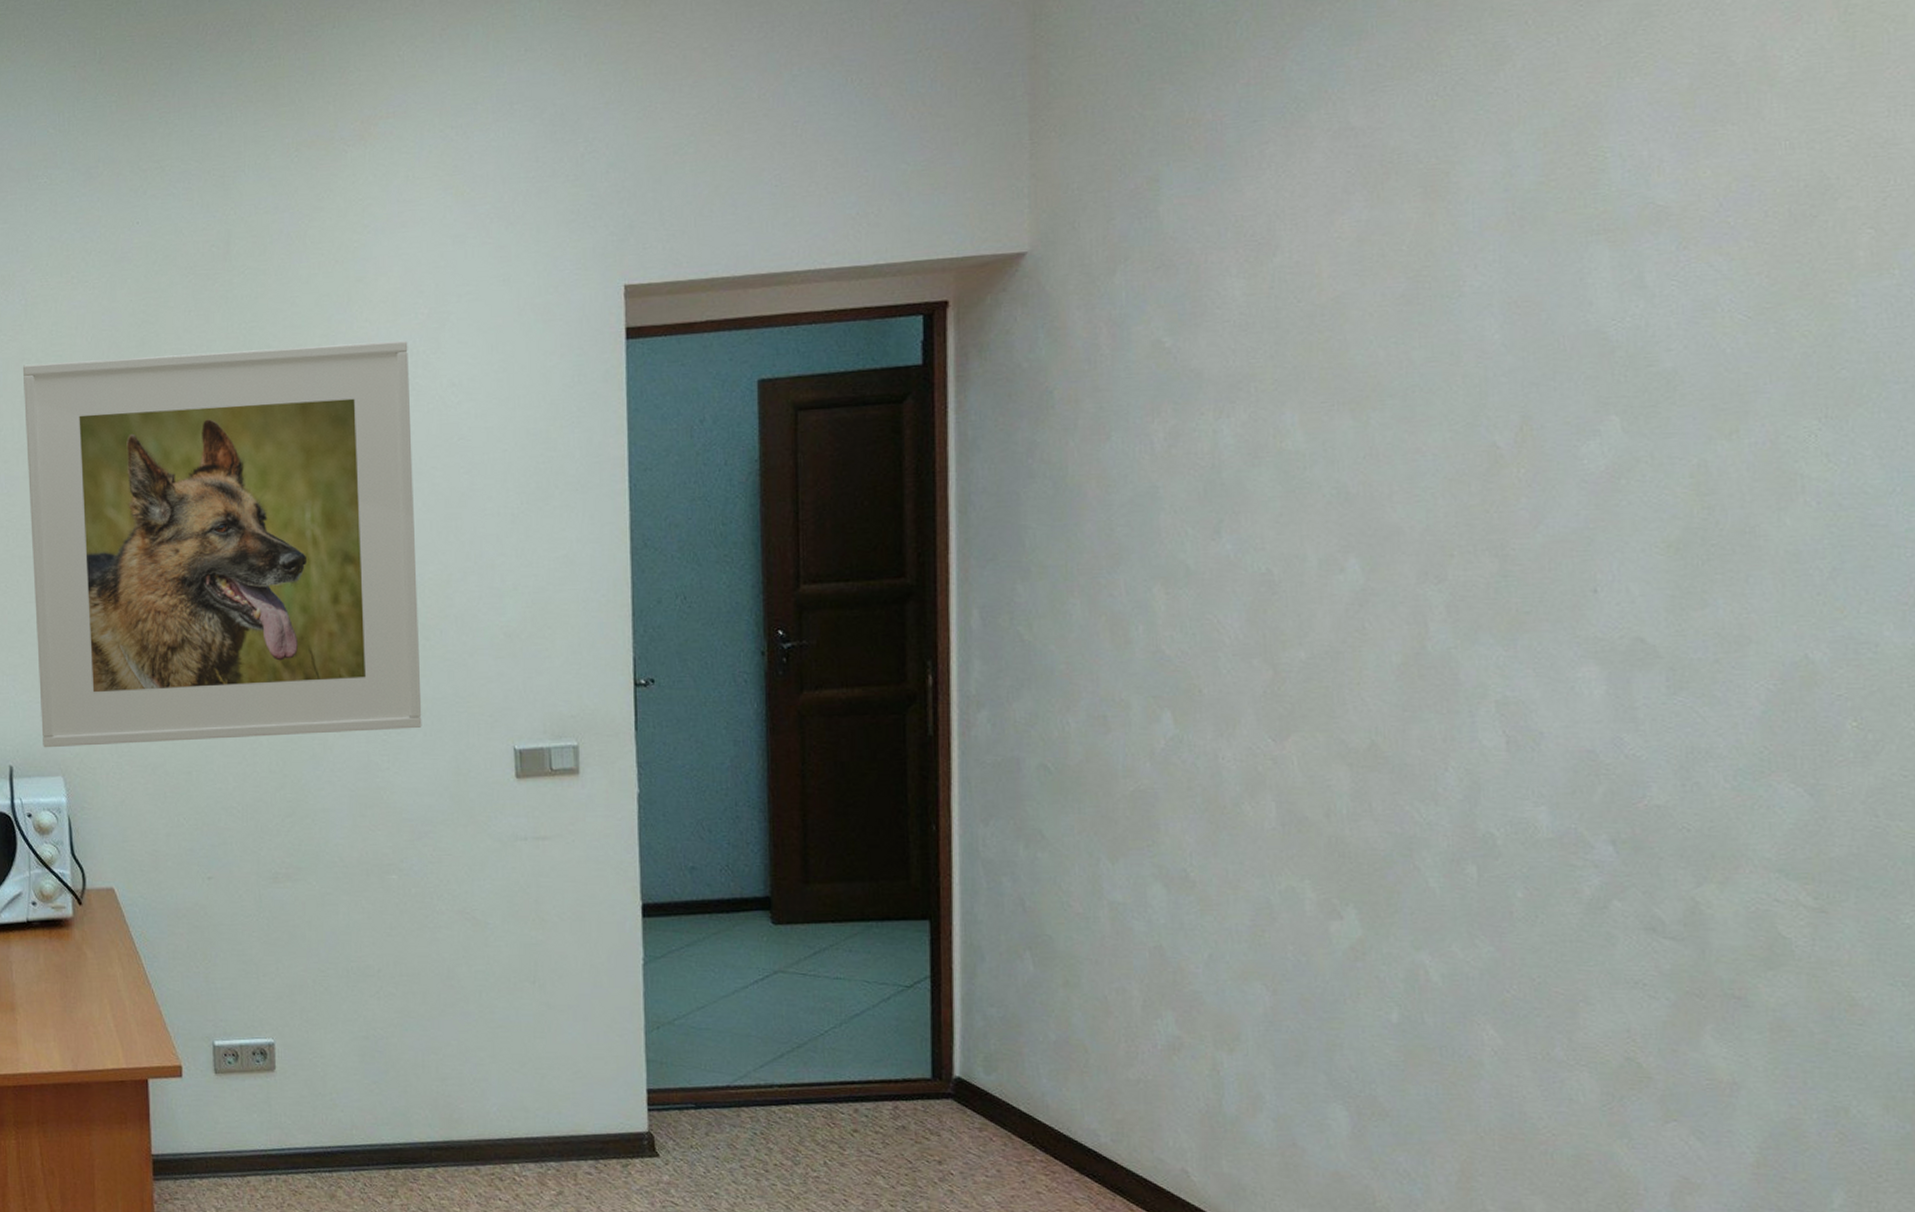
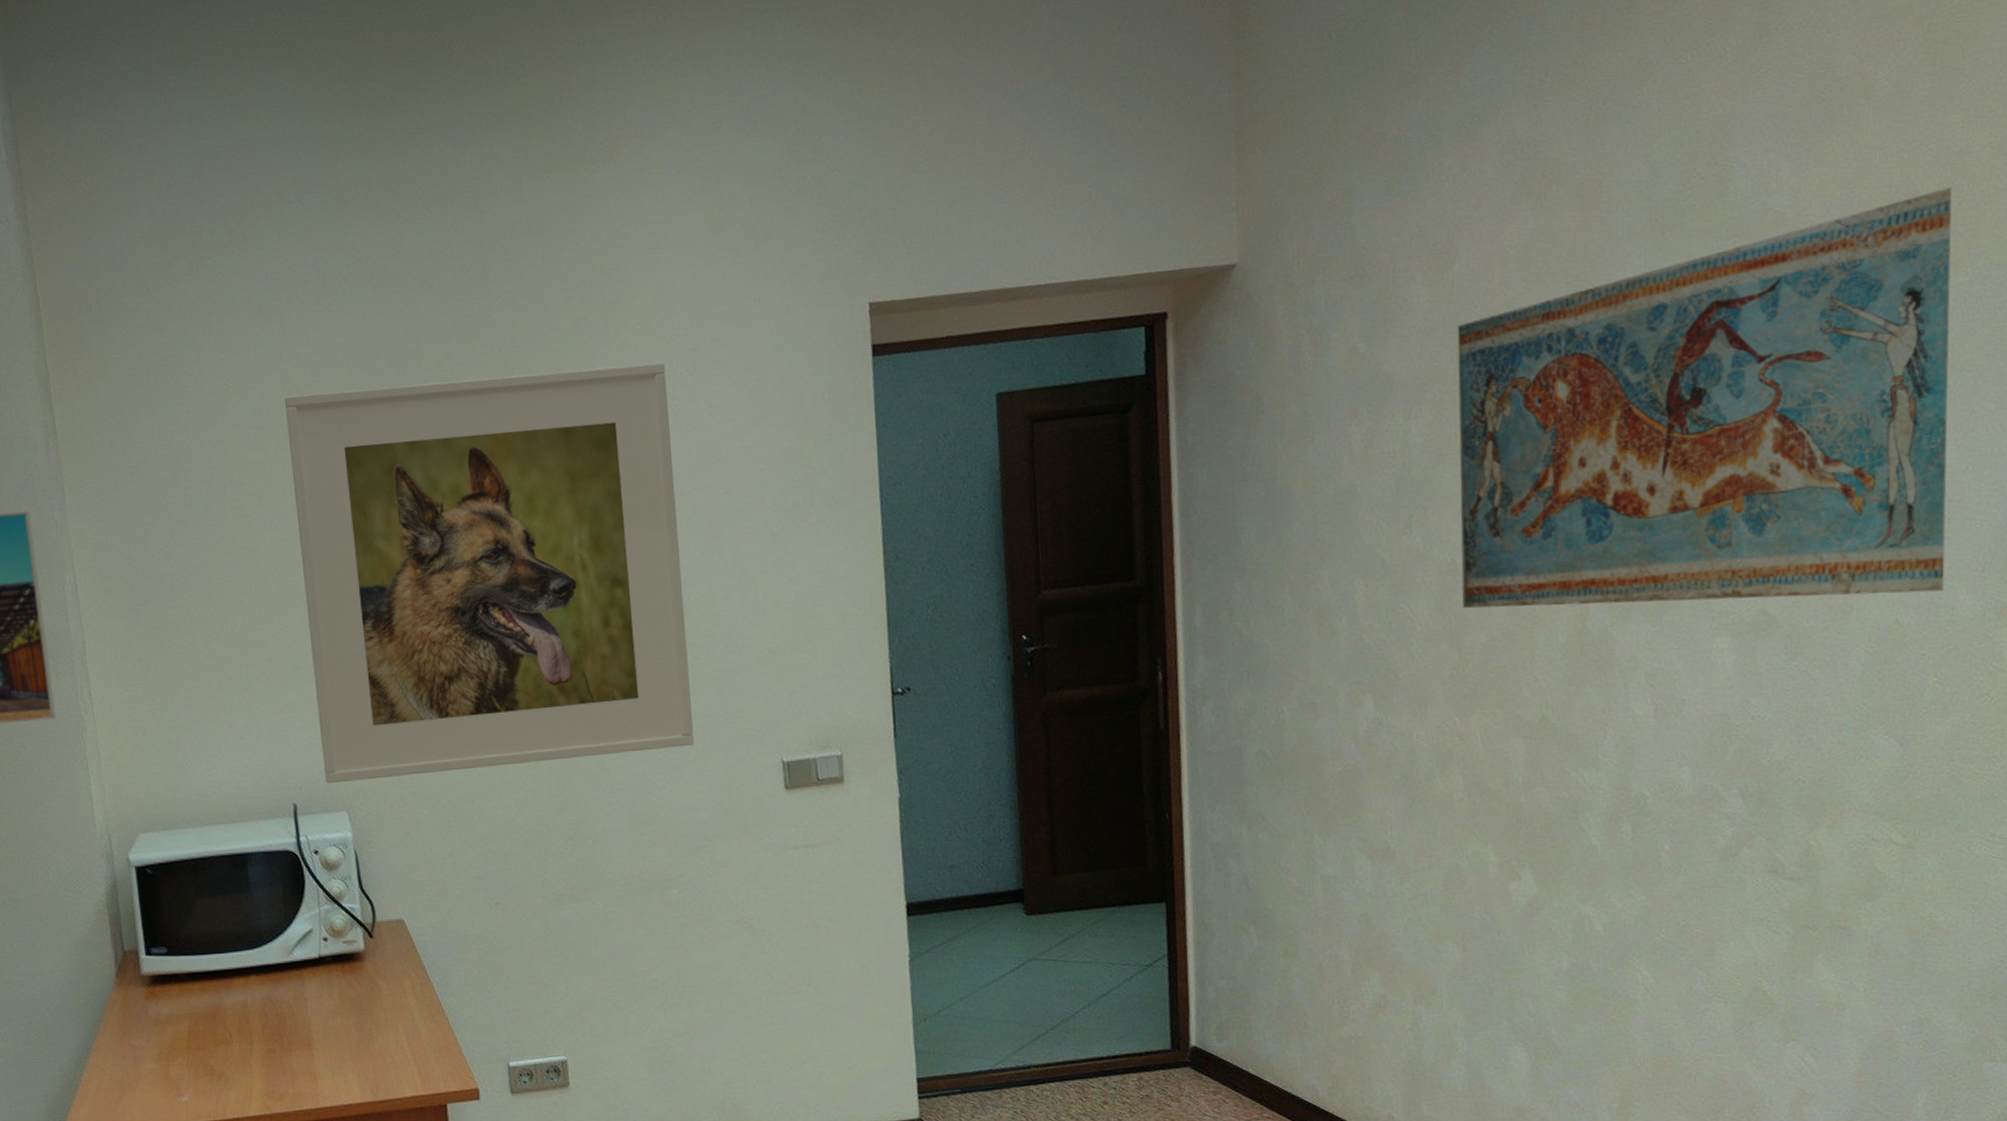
fresco: none [1277,180,1876,627] -> present [1457,186,1952,609]

